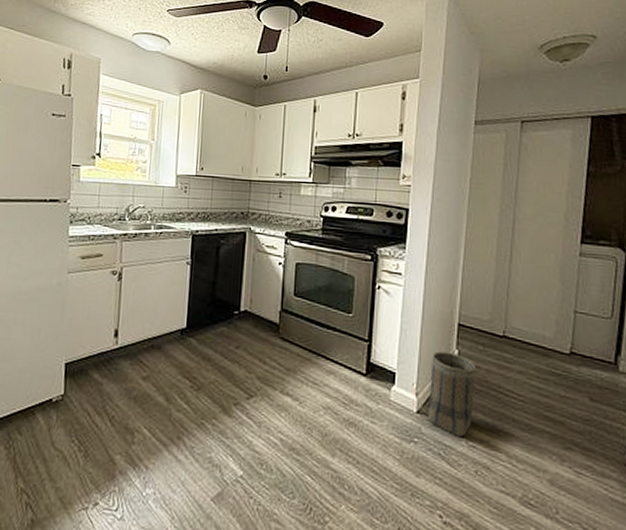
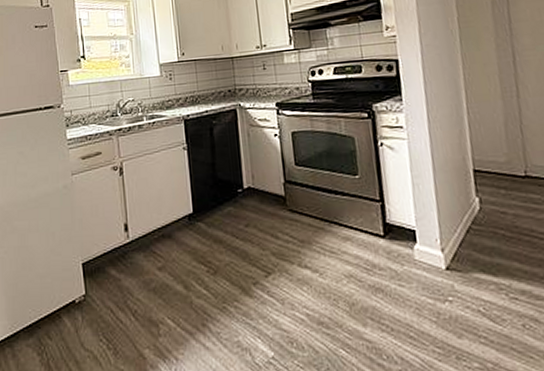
basket: present [428,351,476,438] -> none [451,201,509,291]

